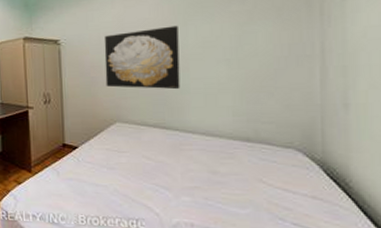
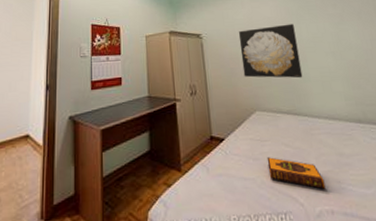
hardback book: none [123,168,188,204] -> present [266,157,326,190]

